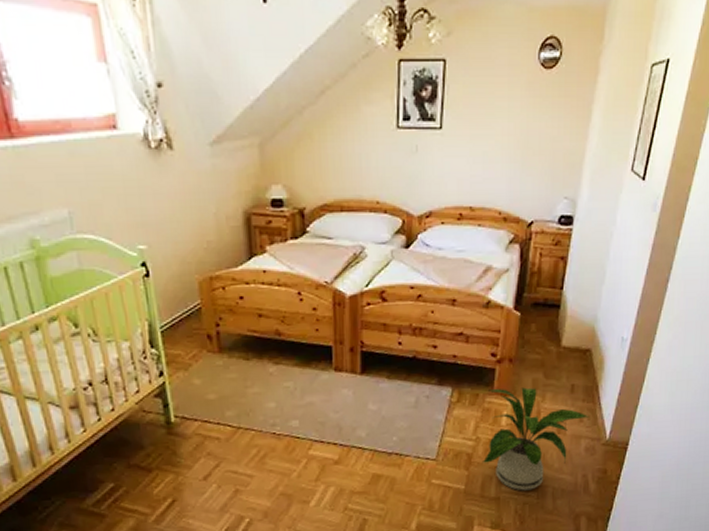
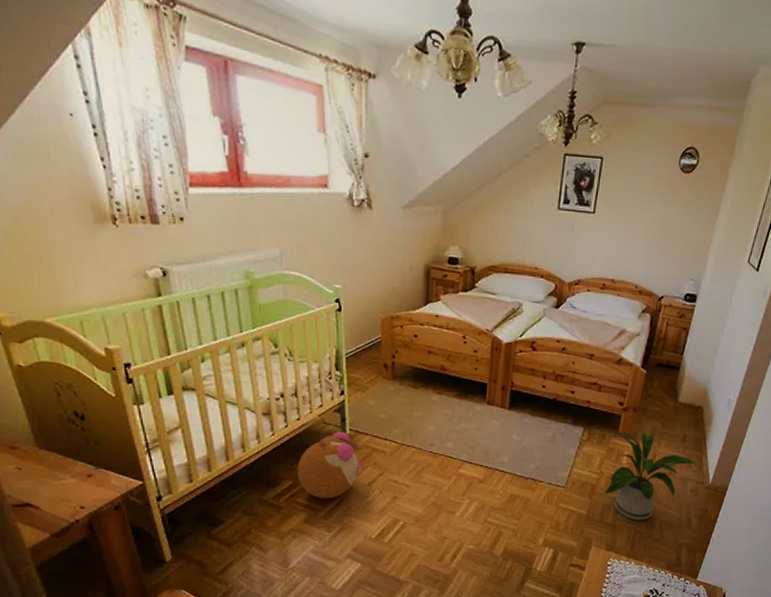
plush toy: none [117,420,194,501] -> present [297,432,362,499]

